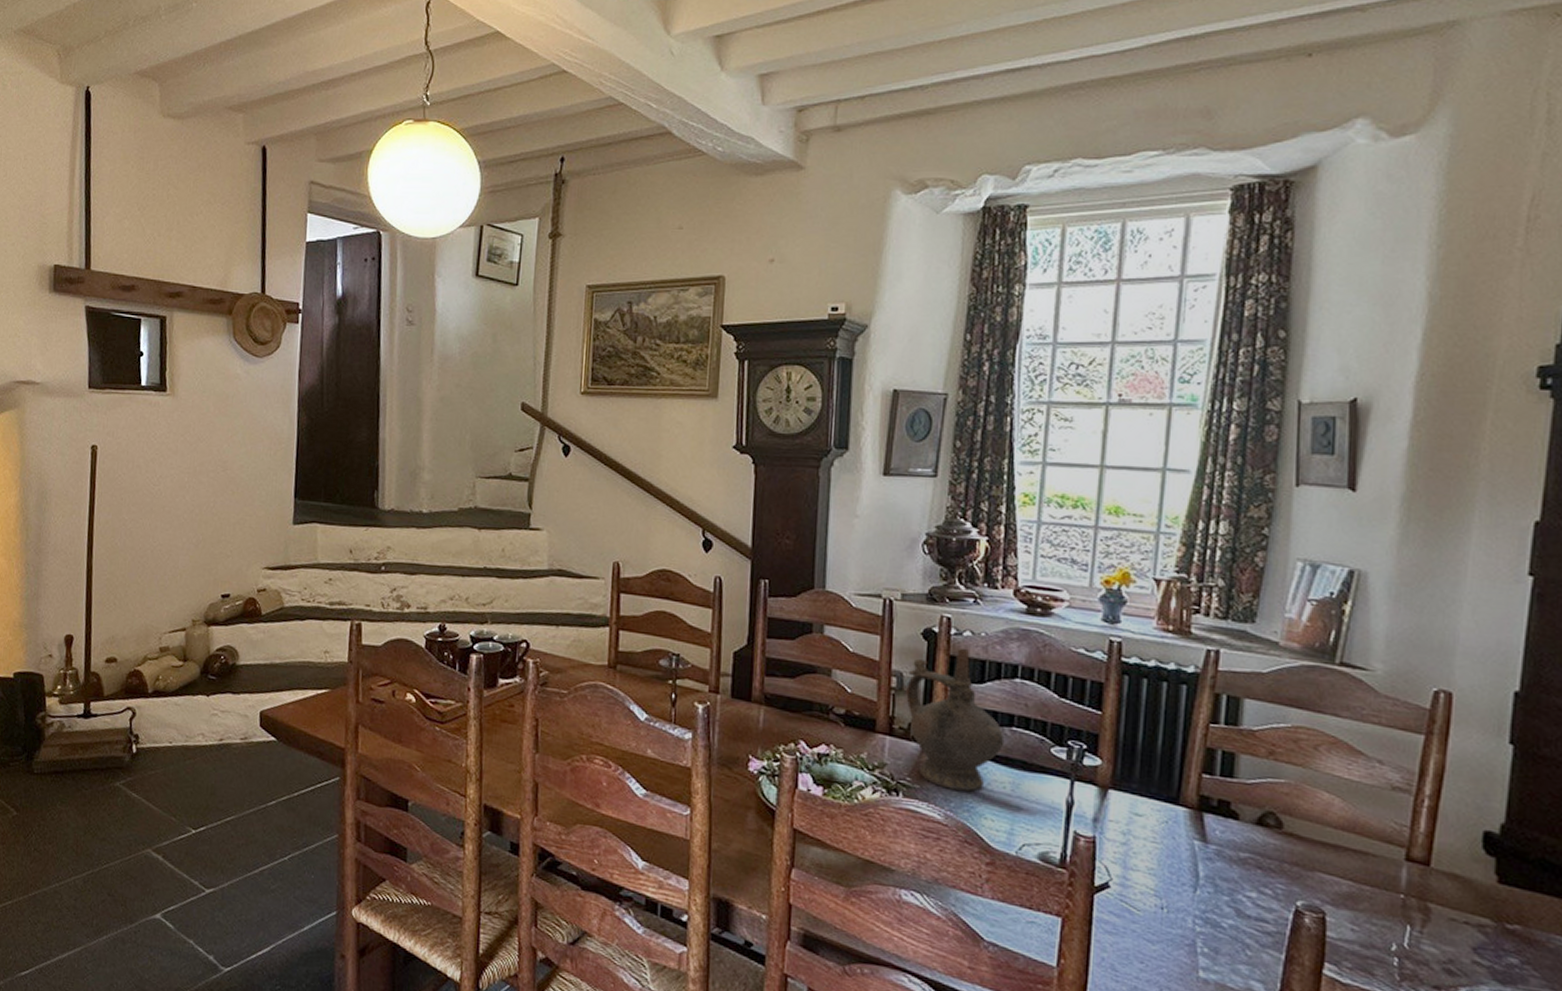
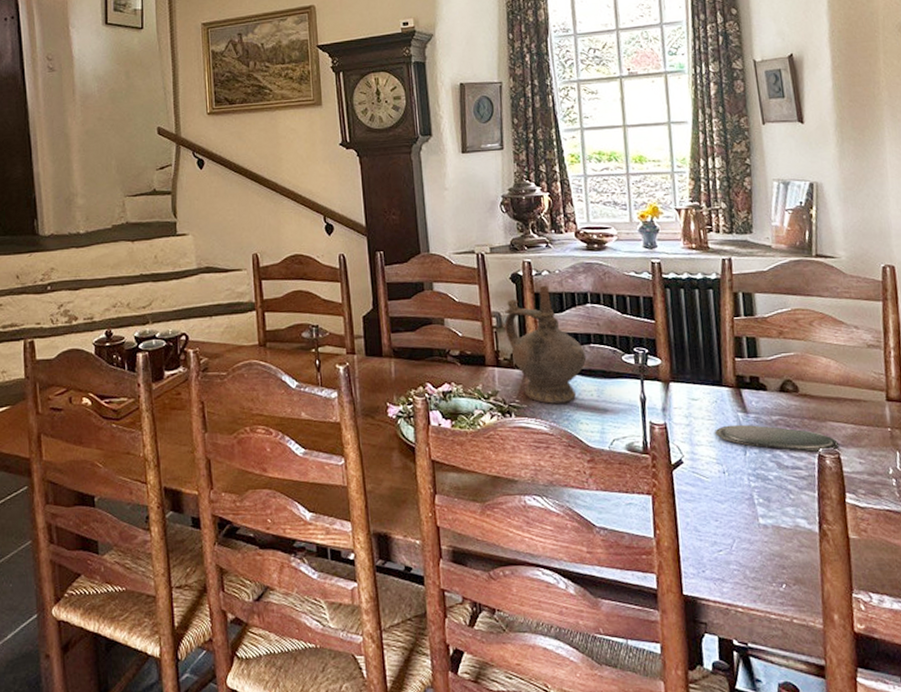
oval tray: none [1159,852,1328,908] -> present [715,424,840,452]

